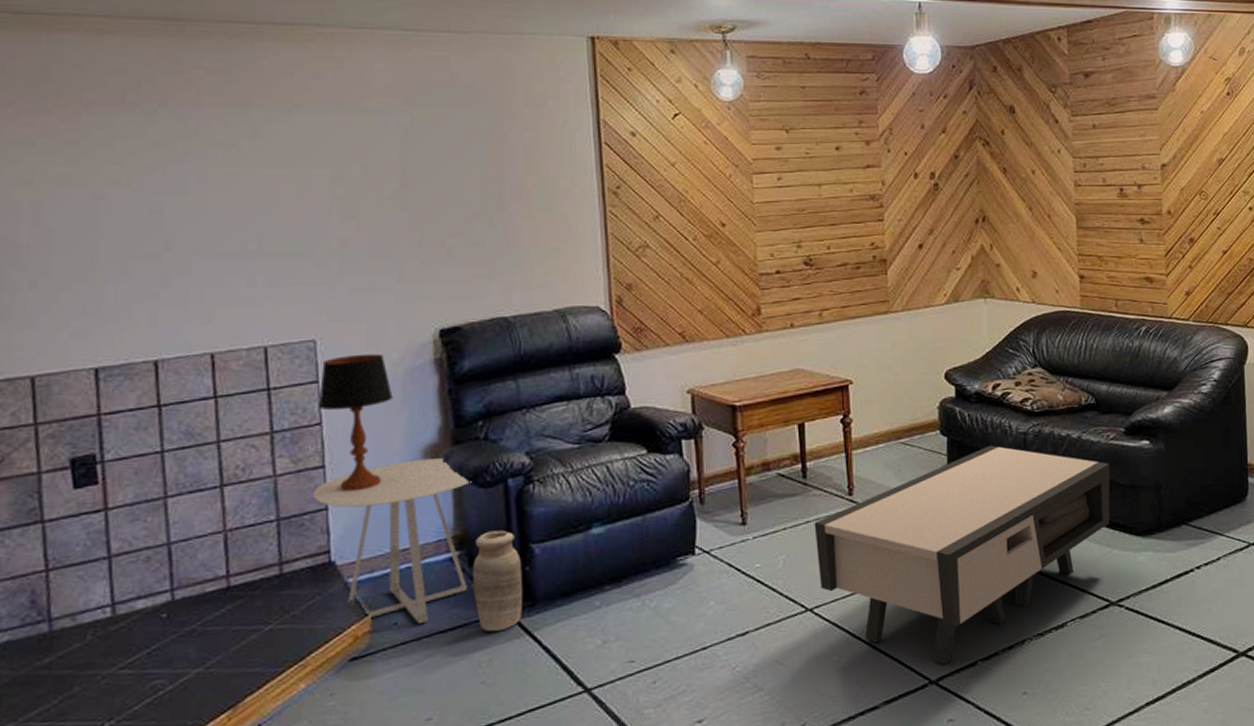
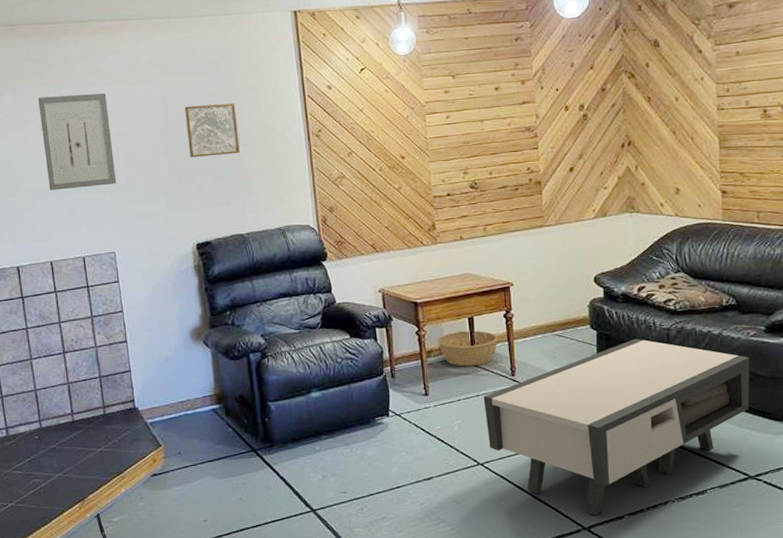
wall art: none [210,121,326,252] -> present [37,92,117,190]
side table: present [313,458,472,625] -> none [121,338,226,455]
table lamp: present [317,353,393,492] -> none [119,261,168,360]
wall art: none [434,145,509,215] -> present [185,102,240,158]
vase: present [472,530,522,632] -> none [228,391,264,464]
basket: none [759,440,834,486] -> present [437,331,498,367]

